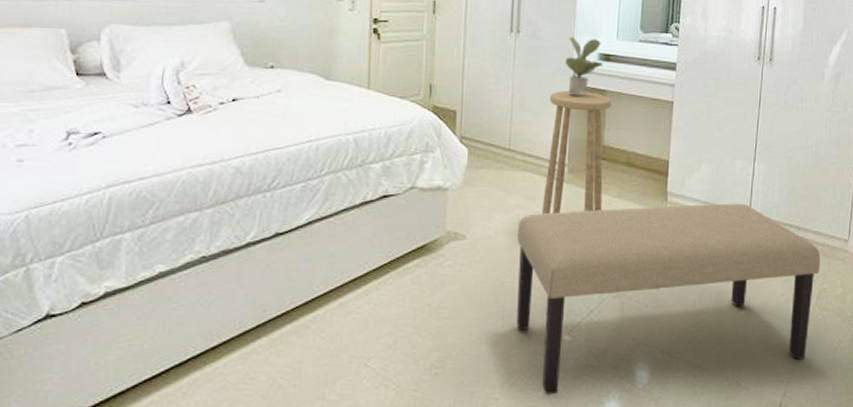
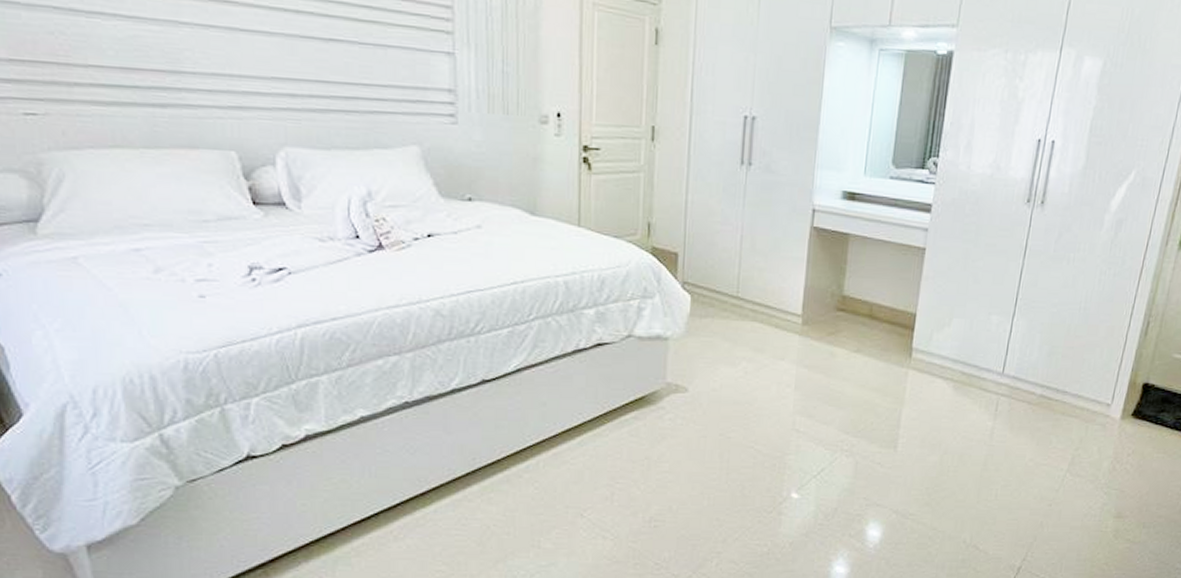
bench: present [516,203,821,395] -> none [741,361,1079,551]
stool: present [542,91,612,215] -> none [772,233,855,369]
potted plant: present [565,37,603,95] -> none [803,171,846,239]

